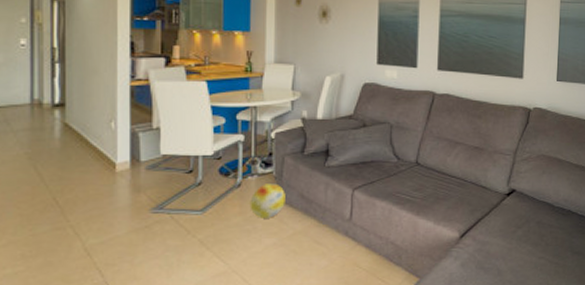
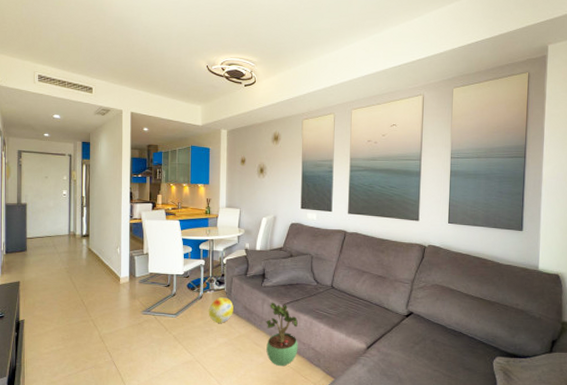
potted plant: none [330,186,373,269] -> present [266,302,298,367]

